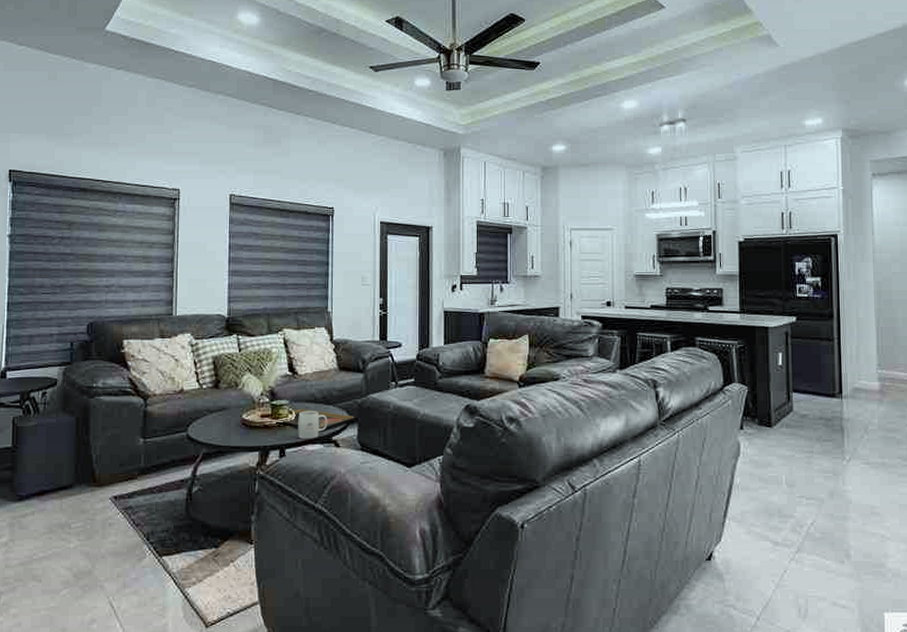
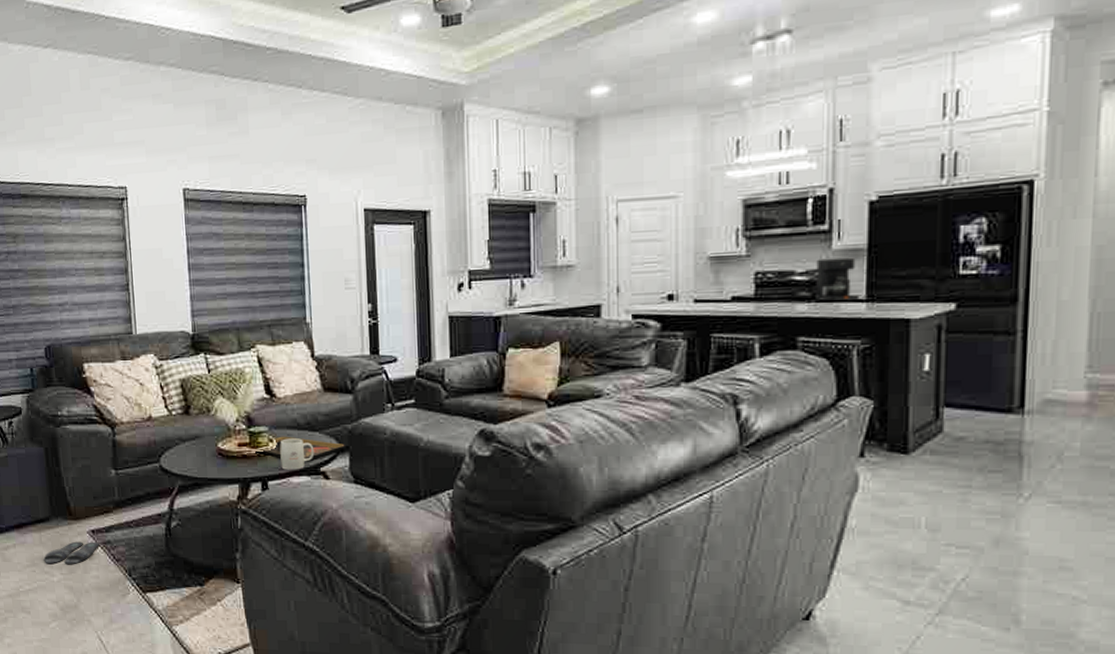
slippers: none [63,507,120,531] -> present [44,541,99,565]
coffee maker: none [707,280,736,313] -> present [816,257,860,302]

